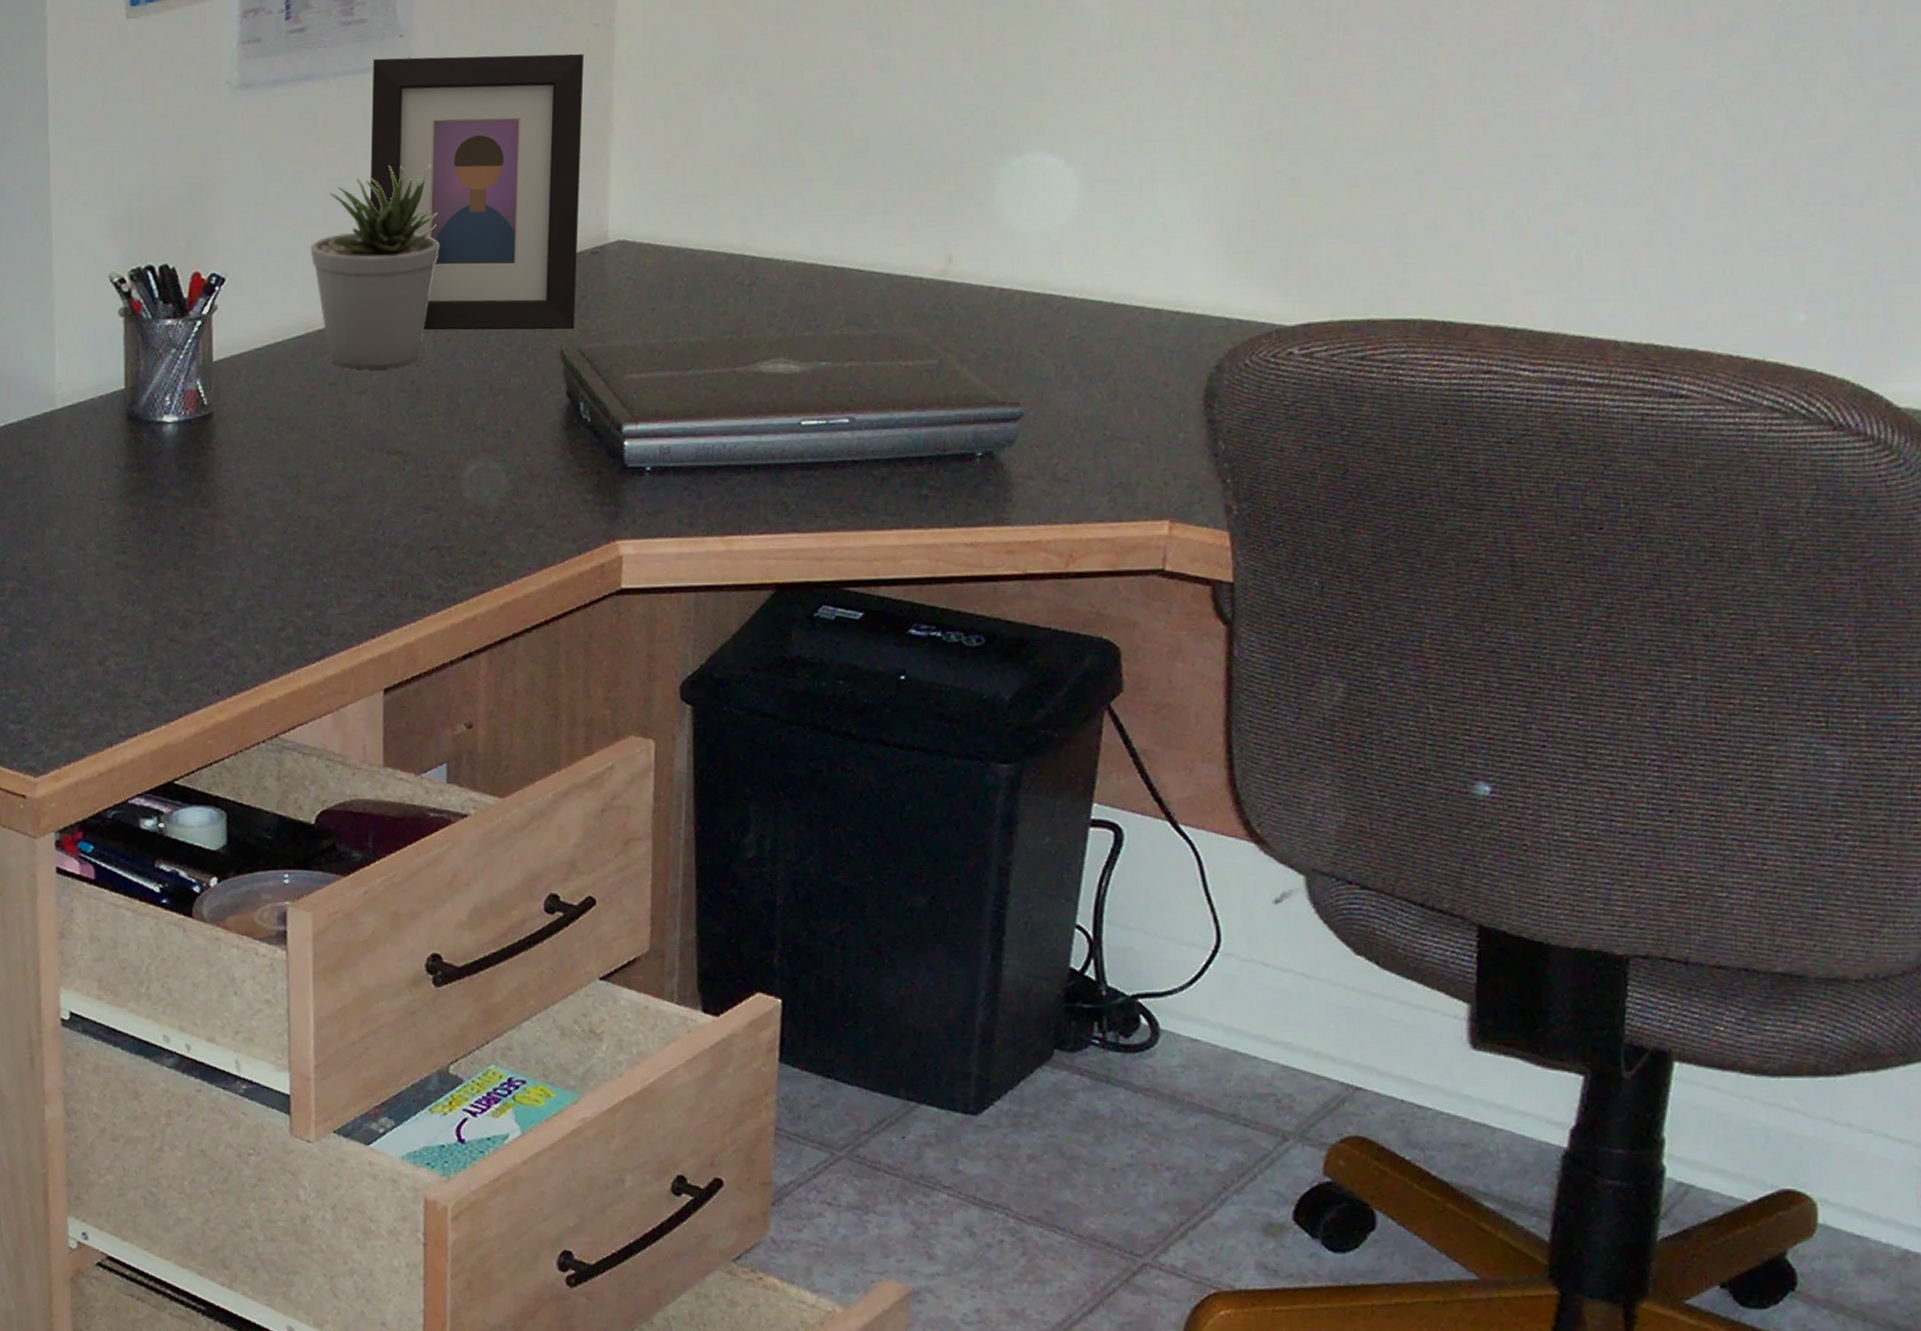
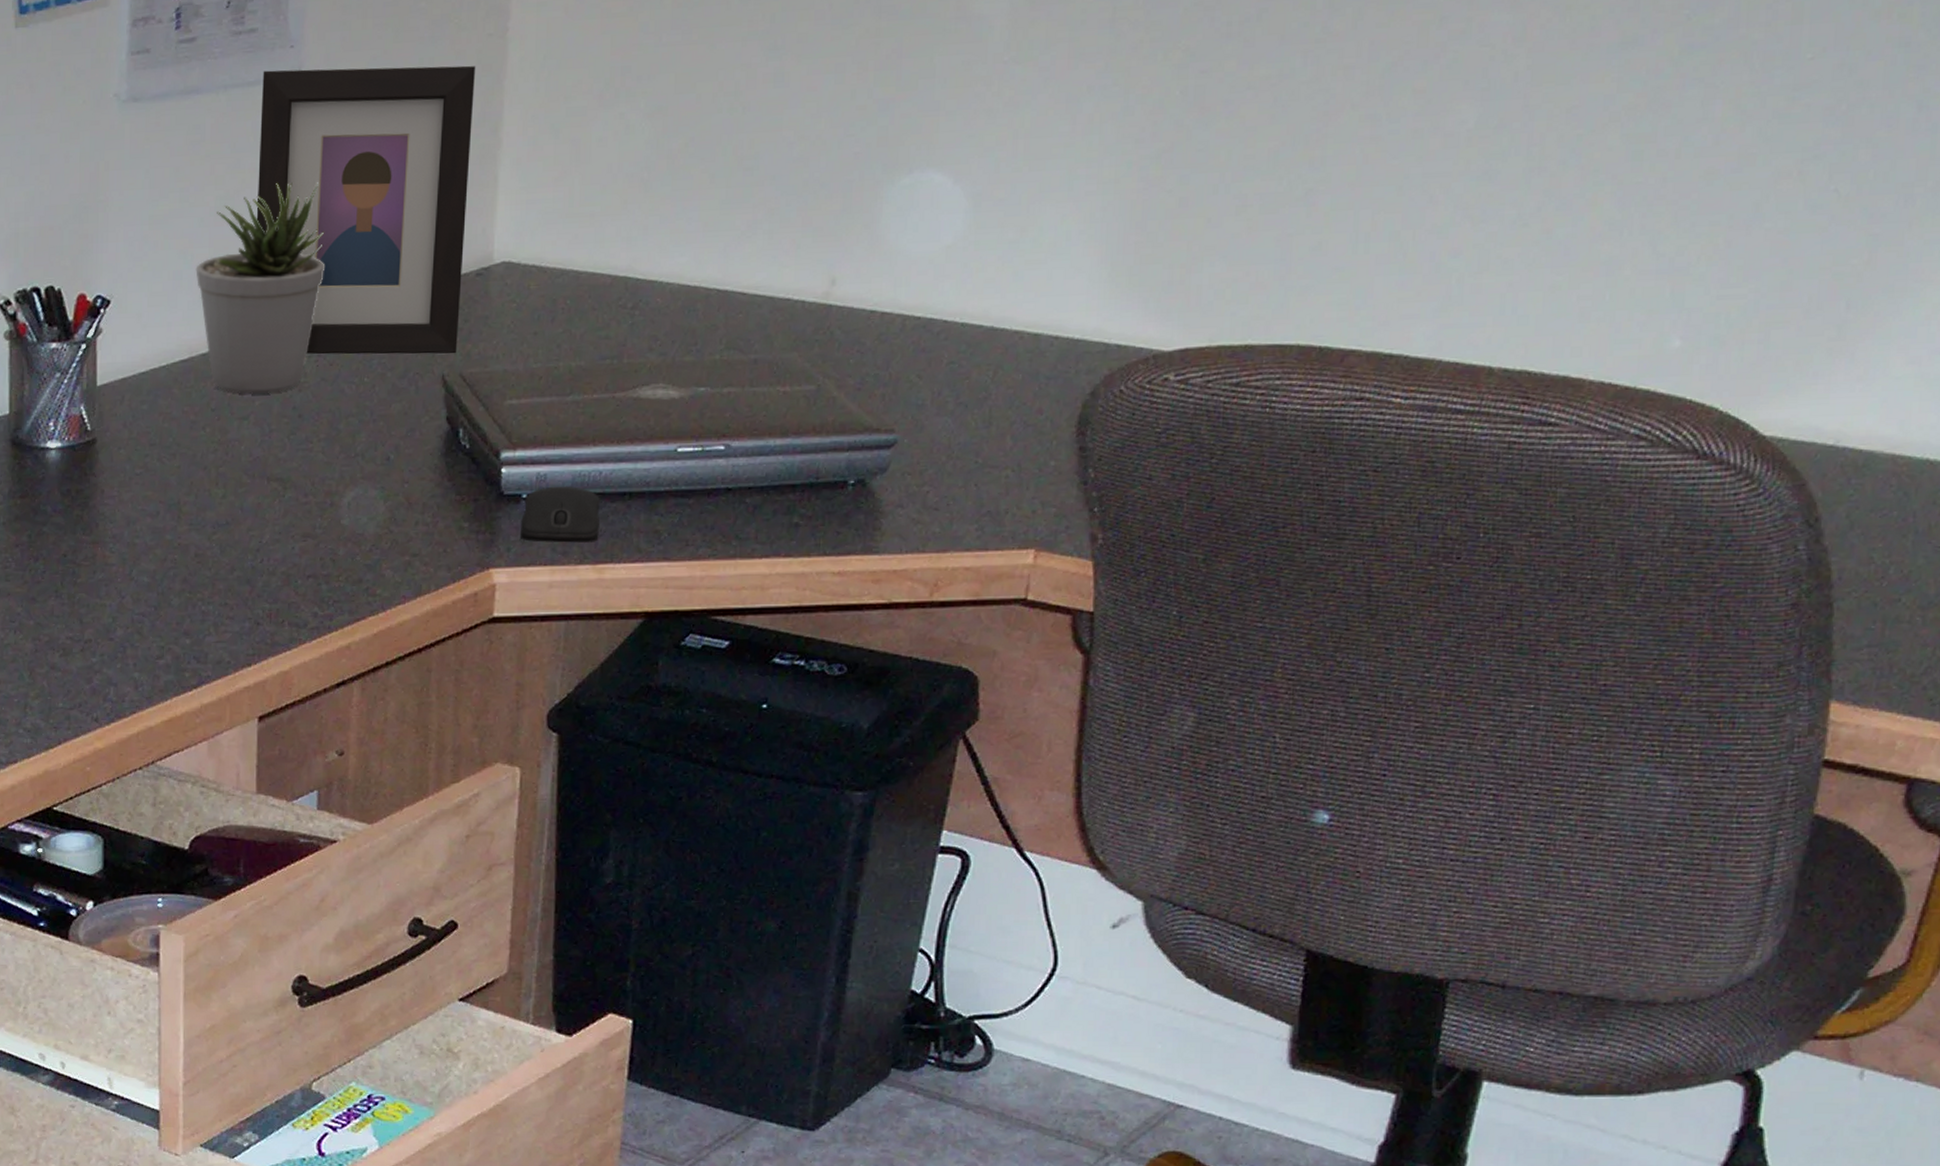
computer mouse: none [645,458,725,515] -> present [519,486,600,543]

